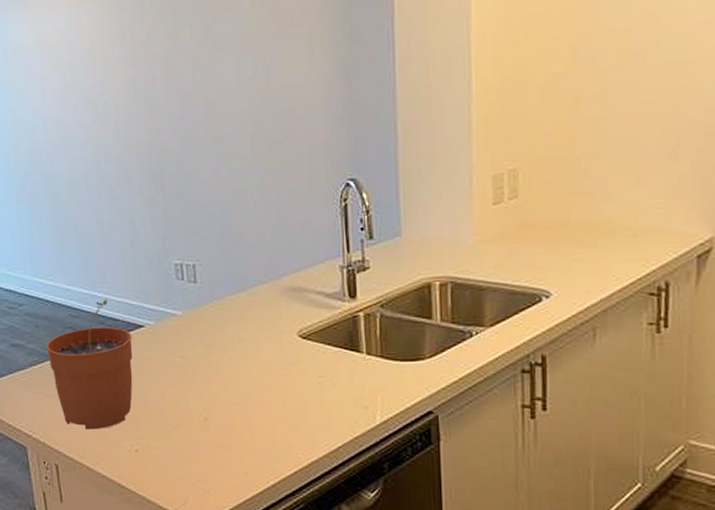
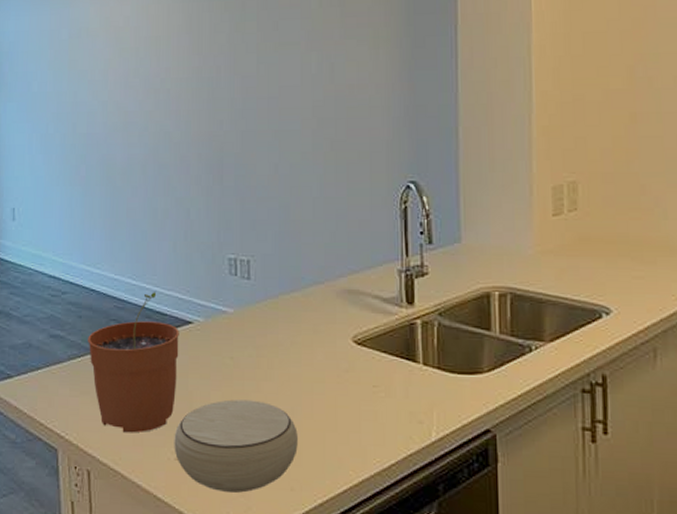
bowl: none [133,395,250,478] -> present [174,399,298,493]

